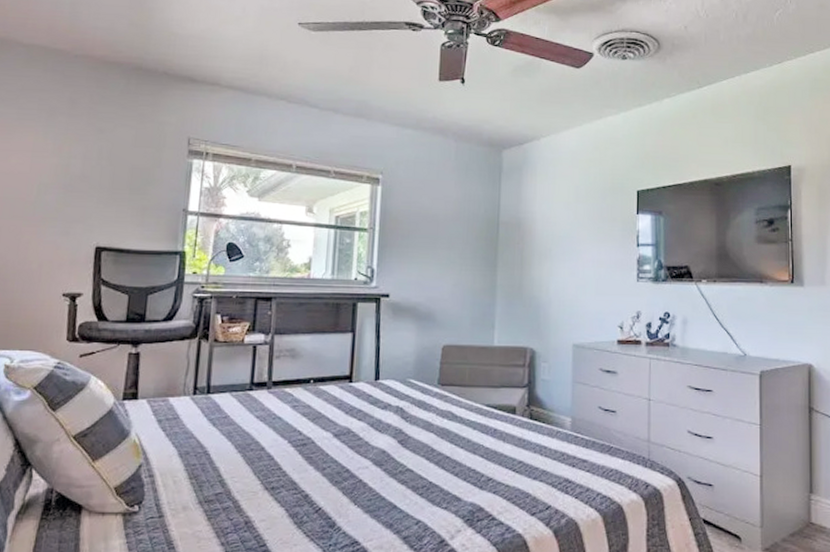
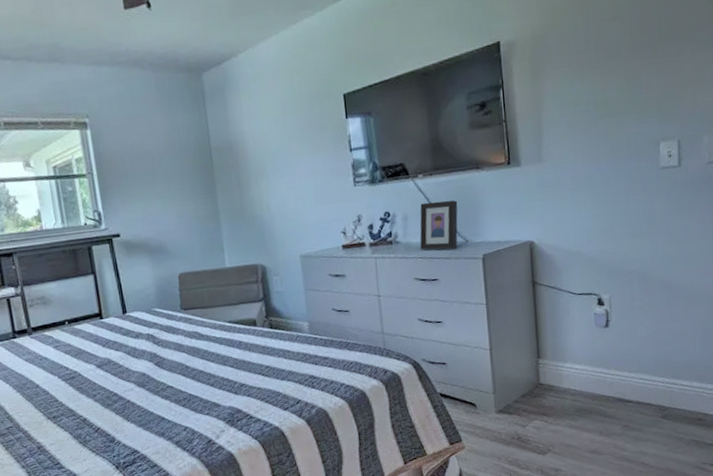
picture frame: none [697,309,739,362] -> present [420,200,458,251]

